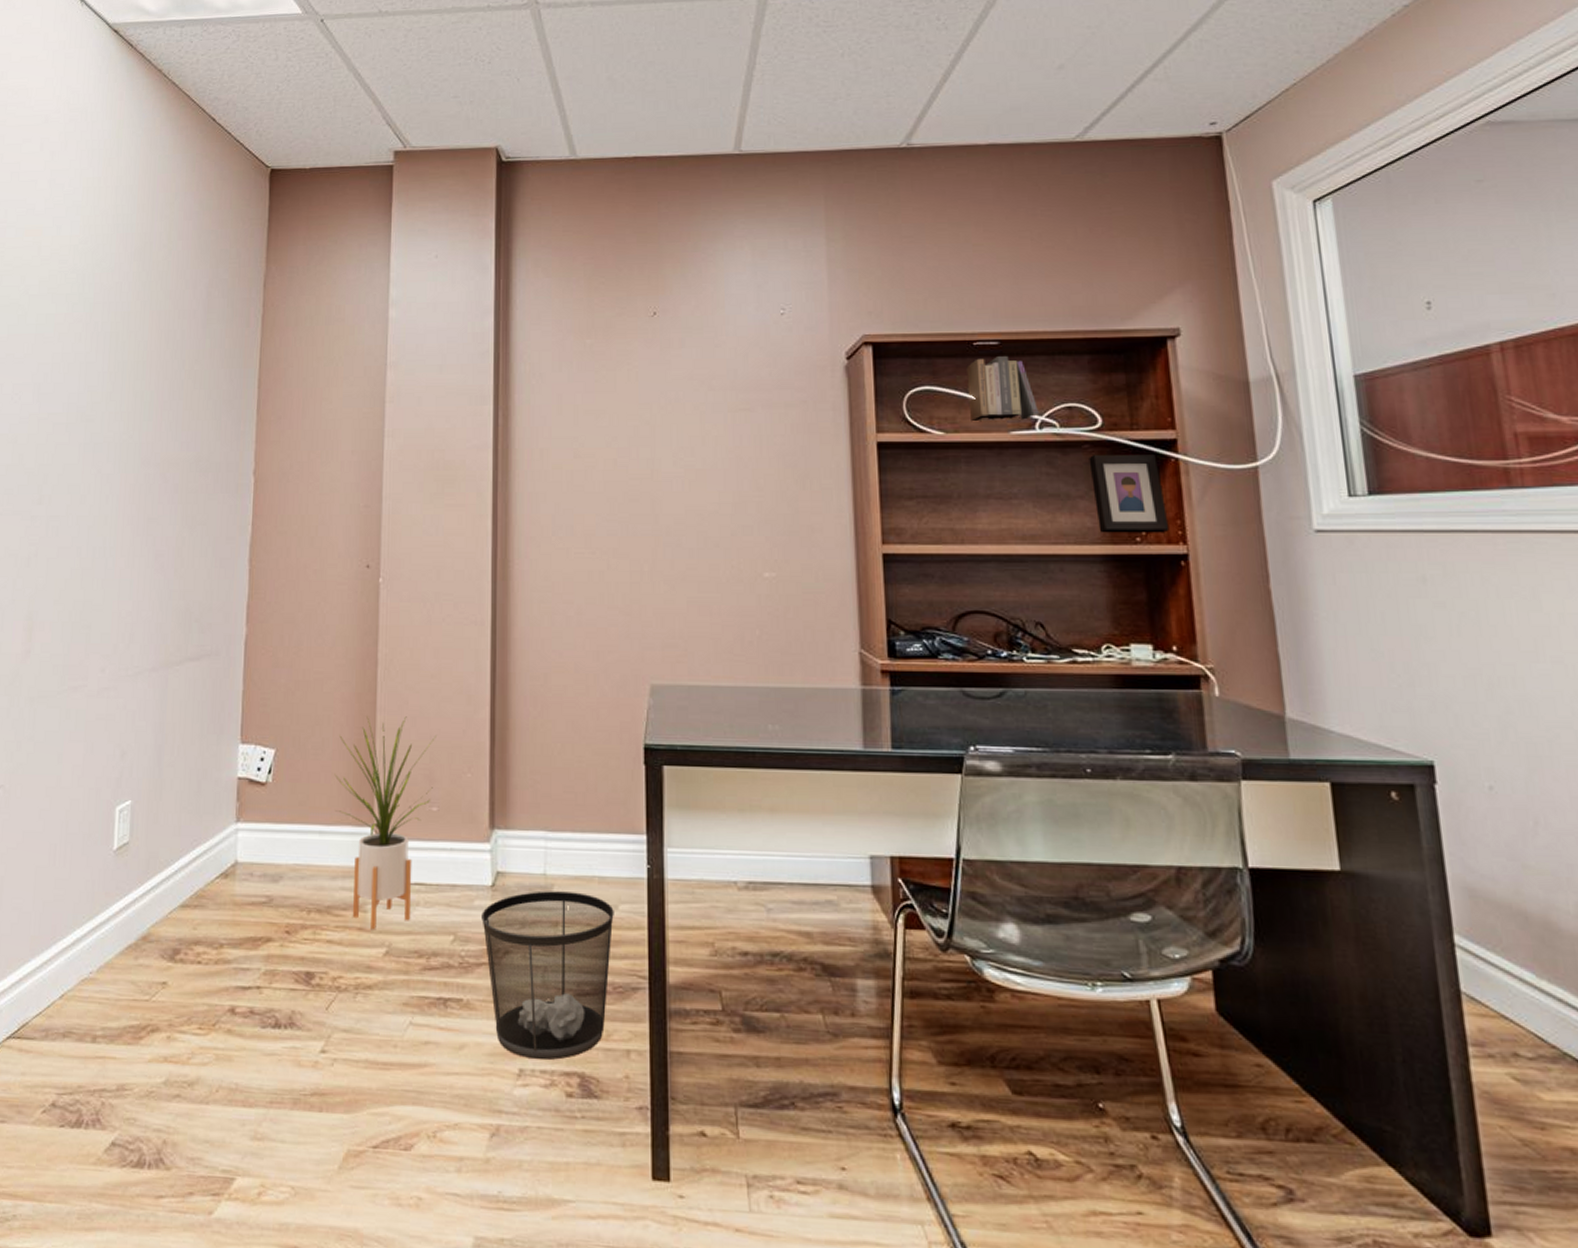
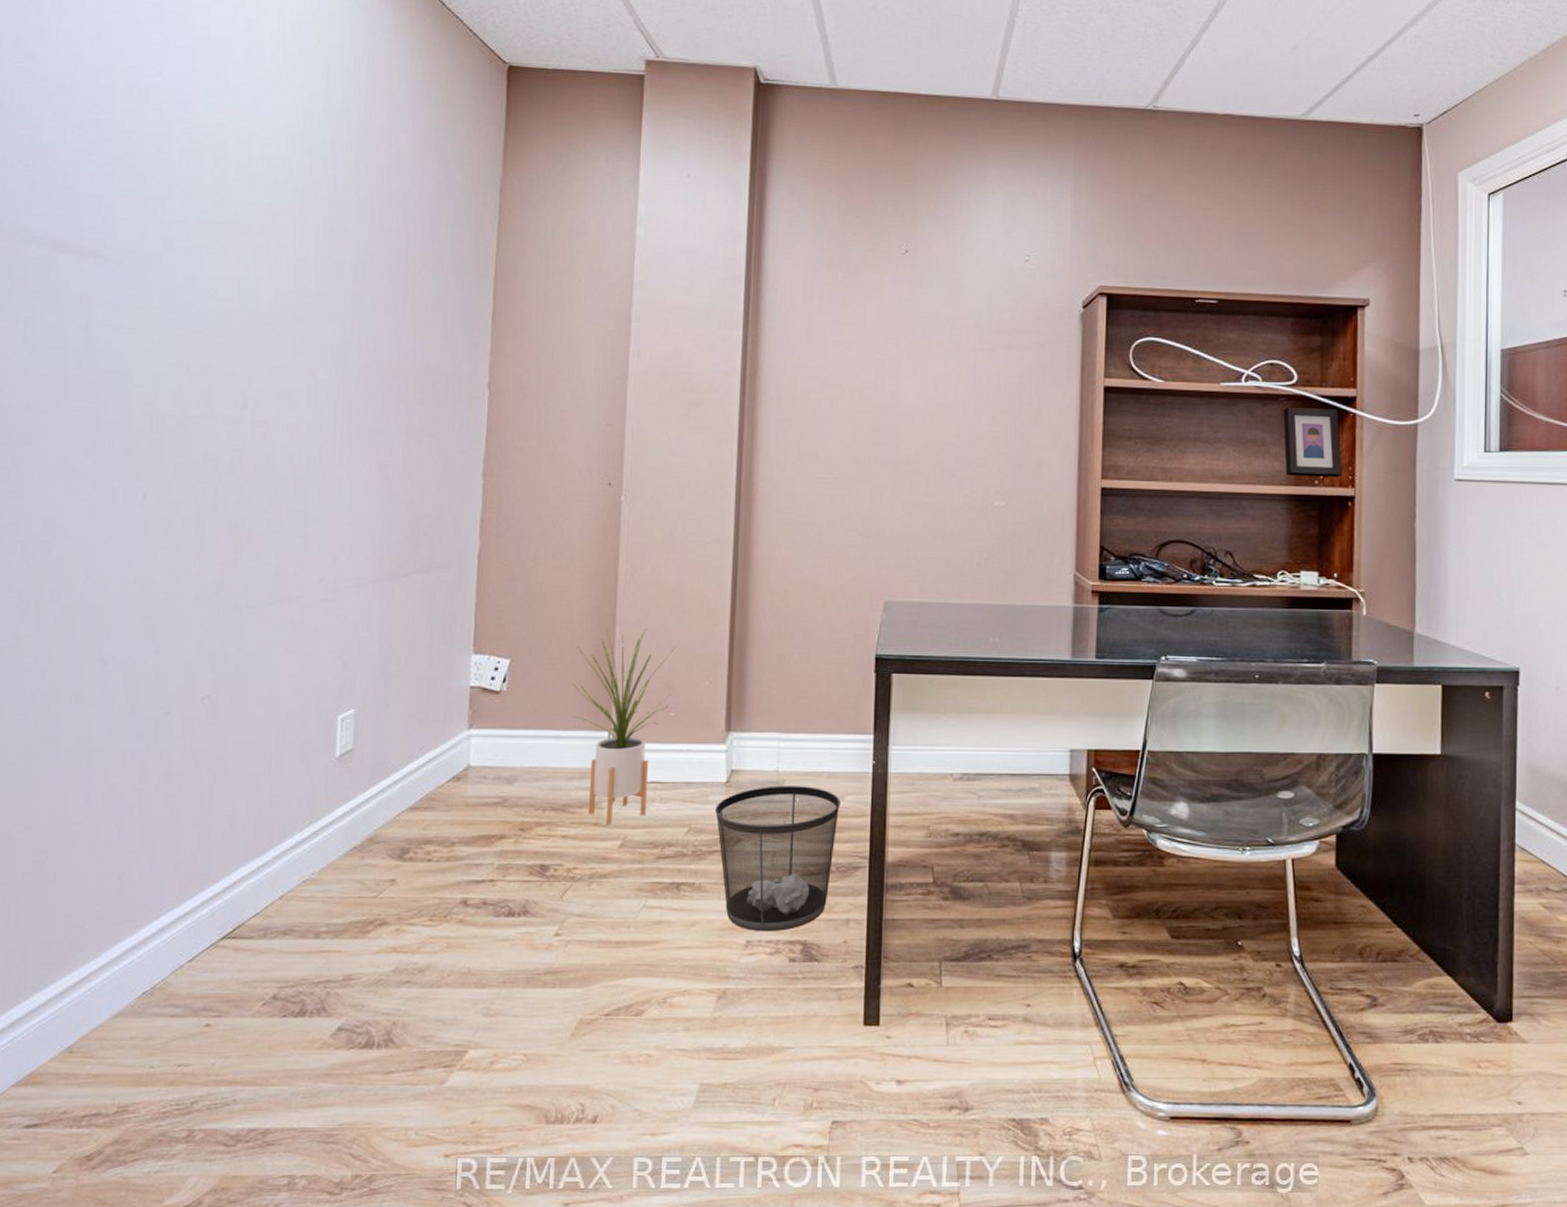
books: present [966,356,1040,422] -> none [1186,314,1246,373]

